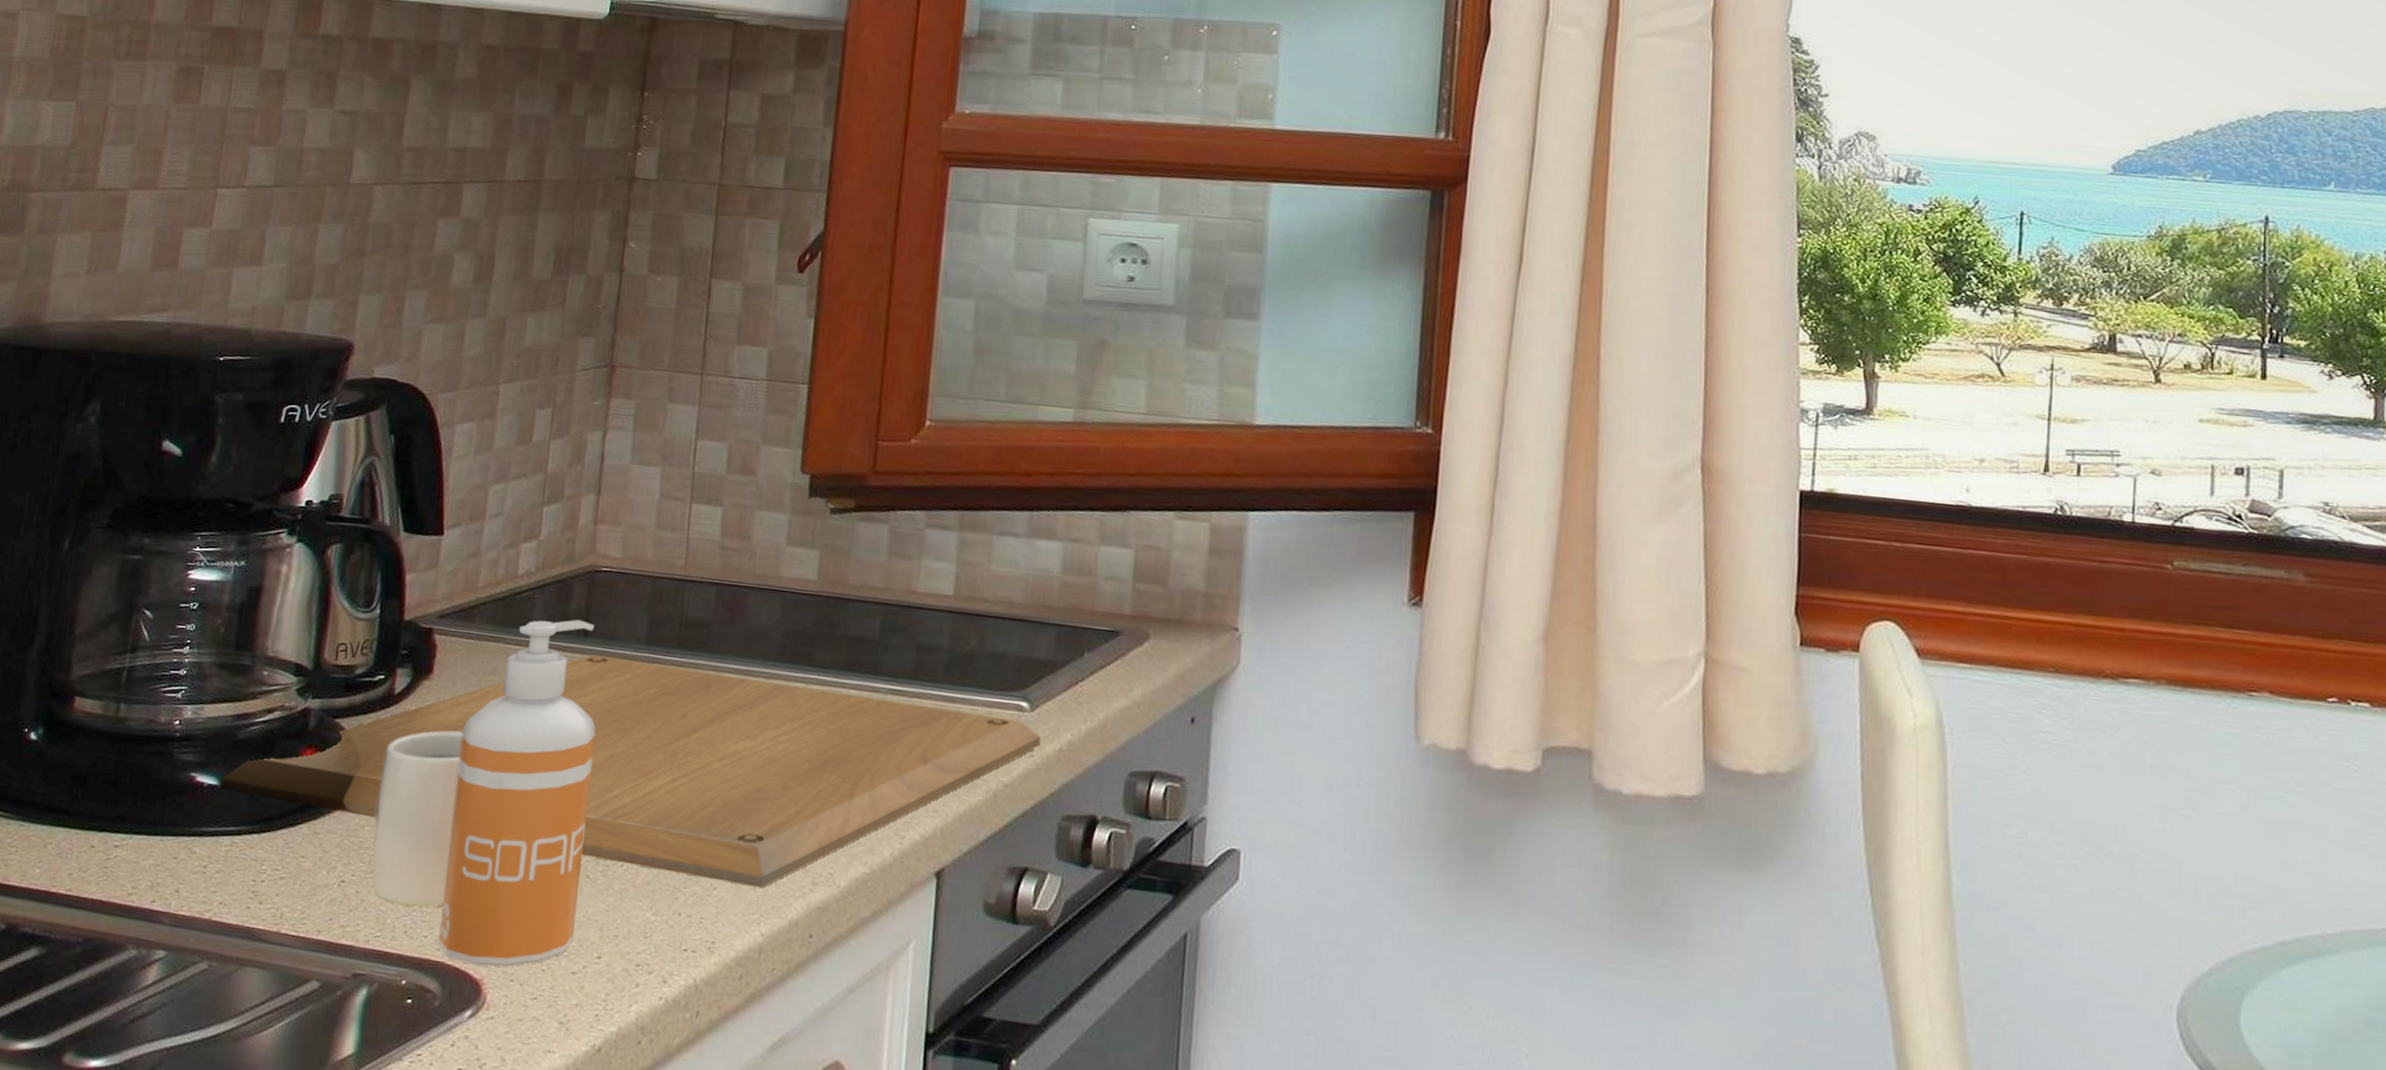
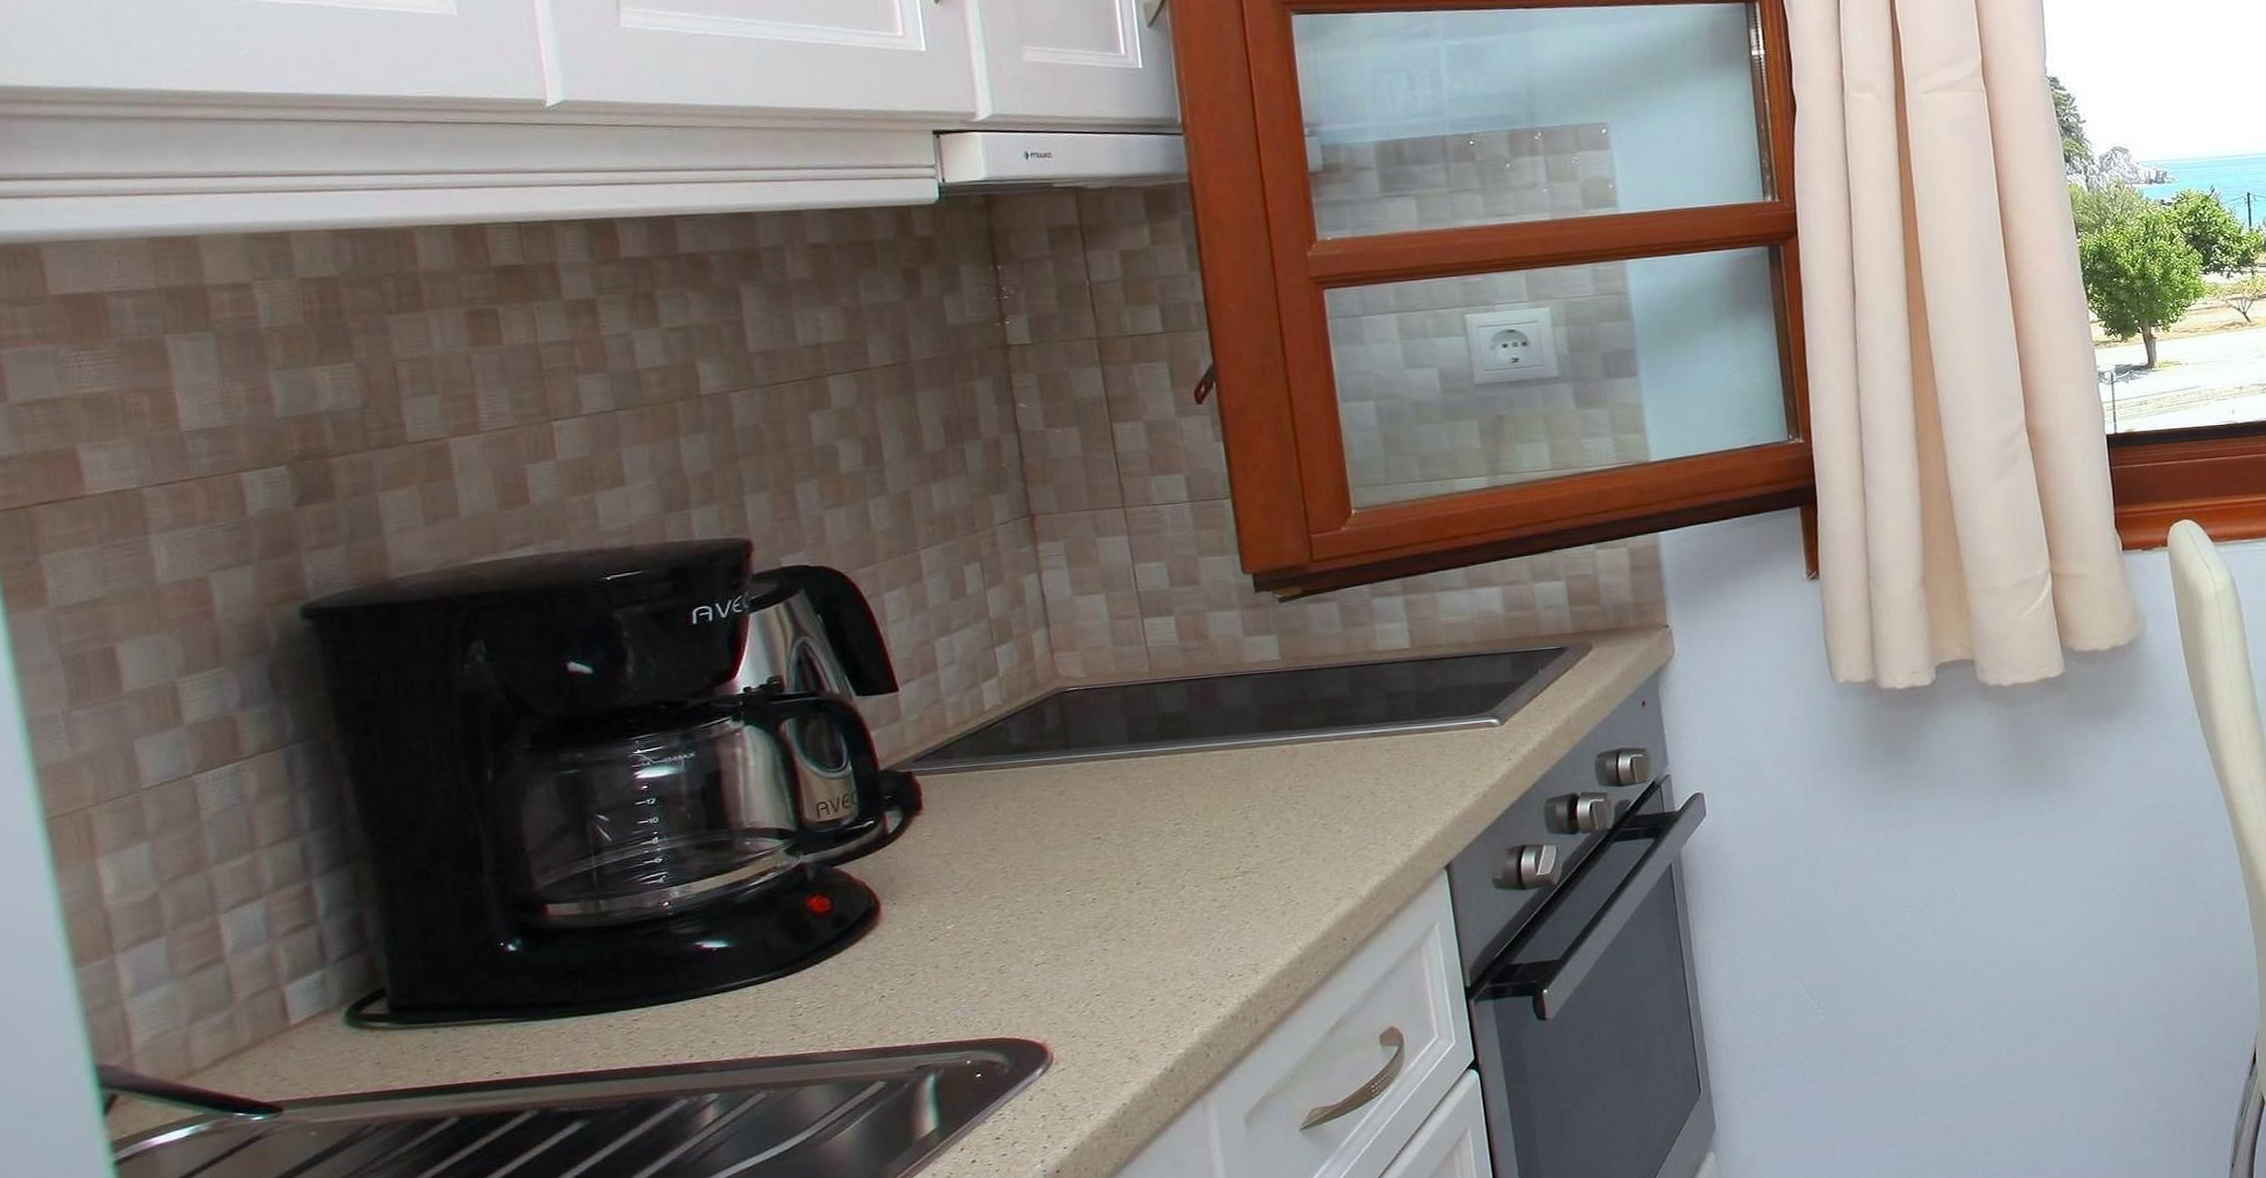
chopping board: present [220,654,1041,889] -> none [728,734,1515,950]
mug: present [372,731,463,906] -> none [893,851,989,1003]
soap dispenser: present [437,619,596,967] -> none [966,735,1124,1034]

